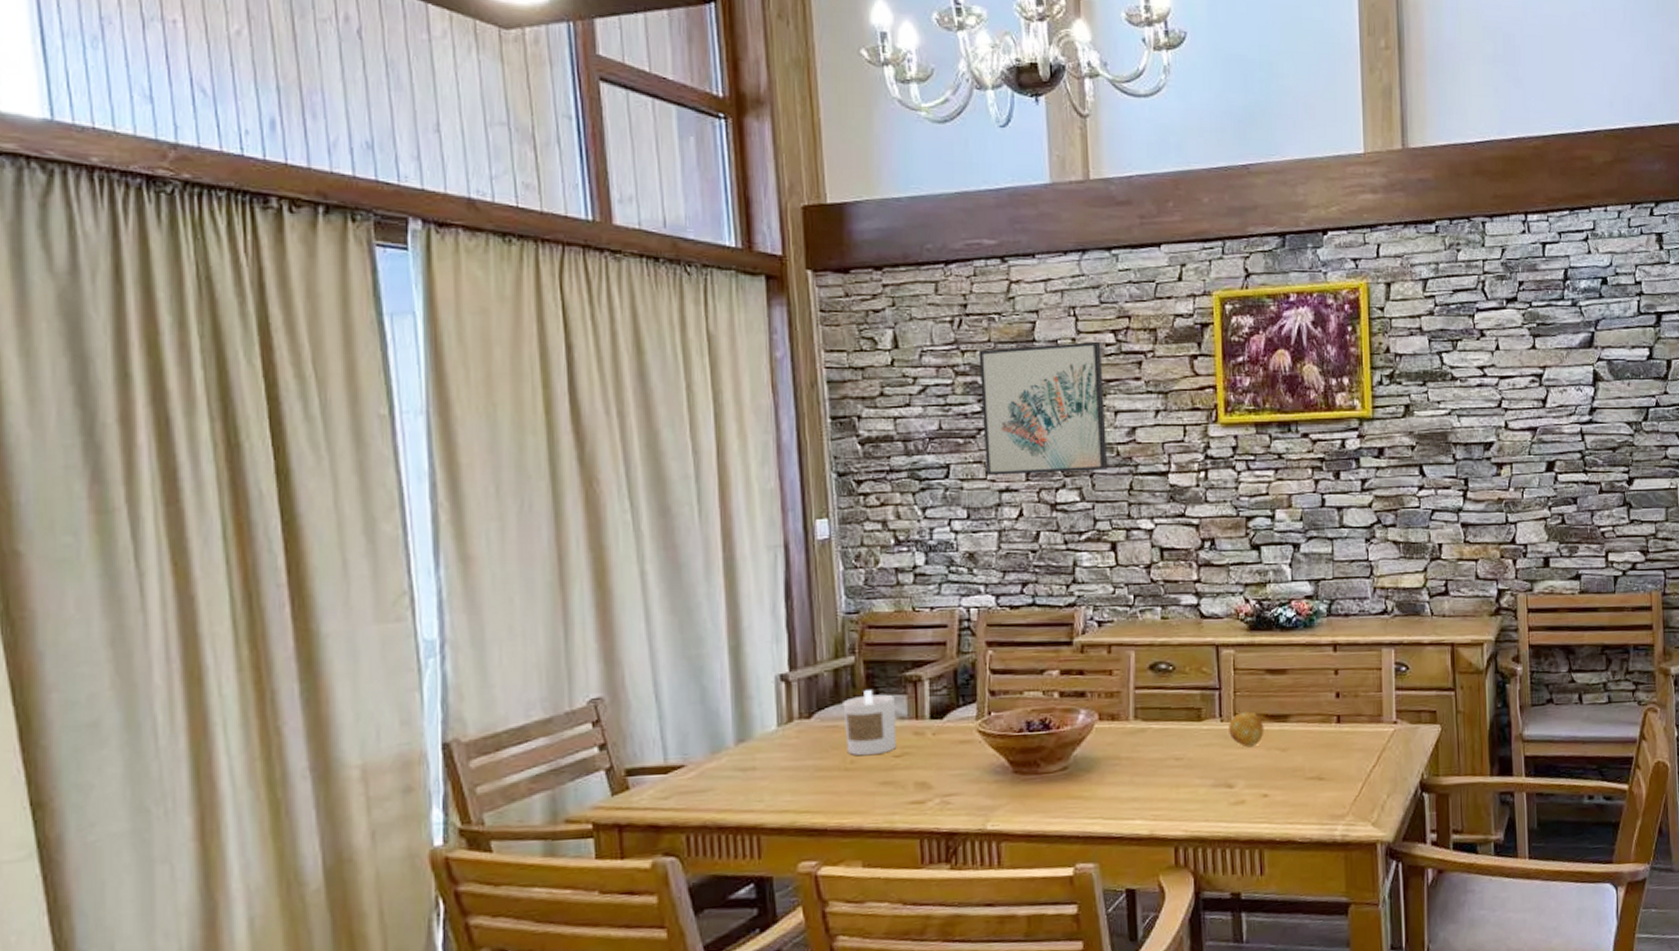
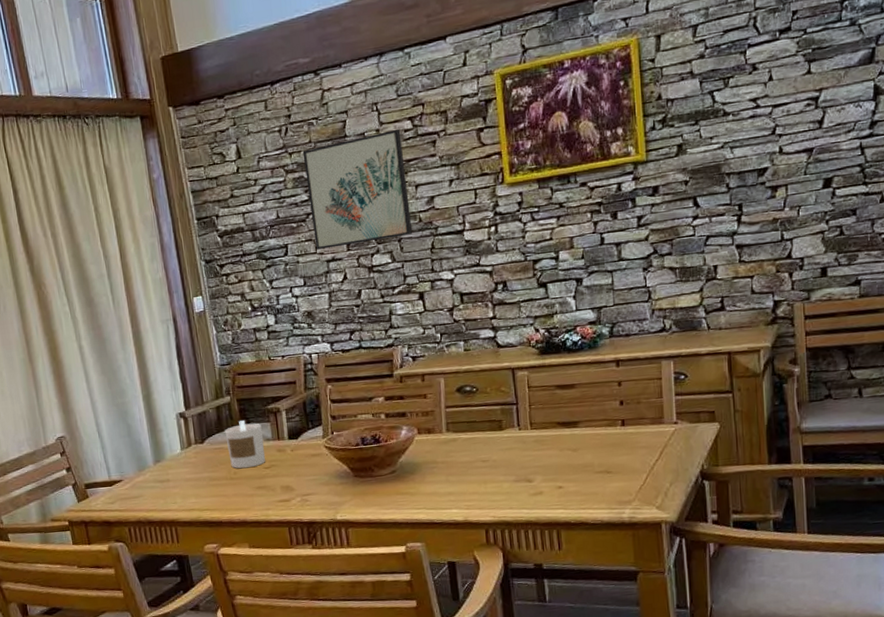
fruit: present [1229,711,1264,748] -> none [526,420,557,450]

